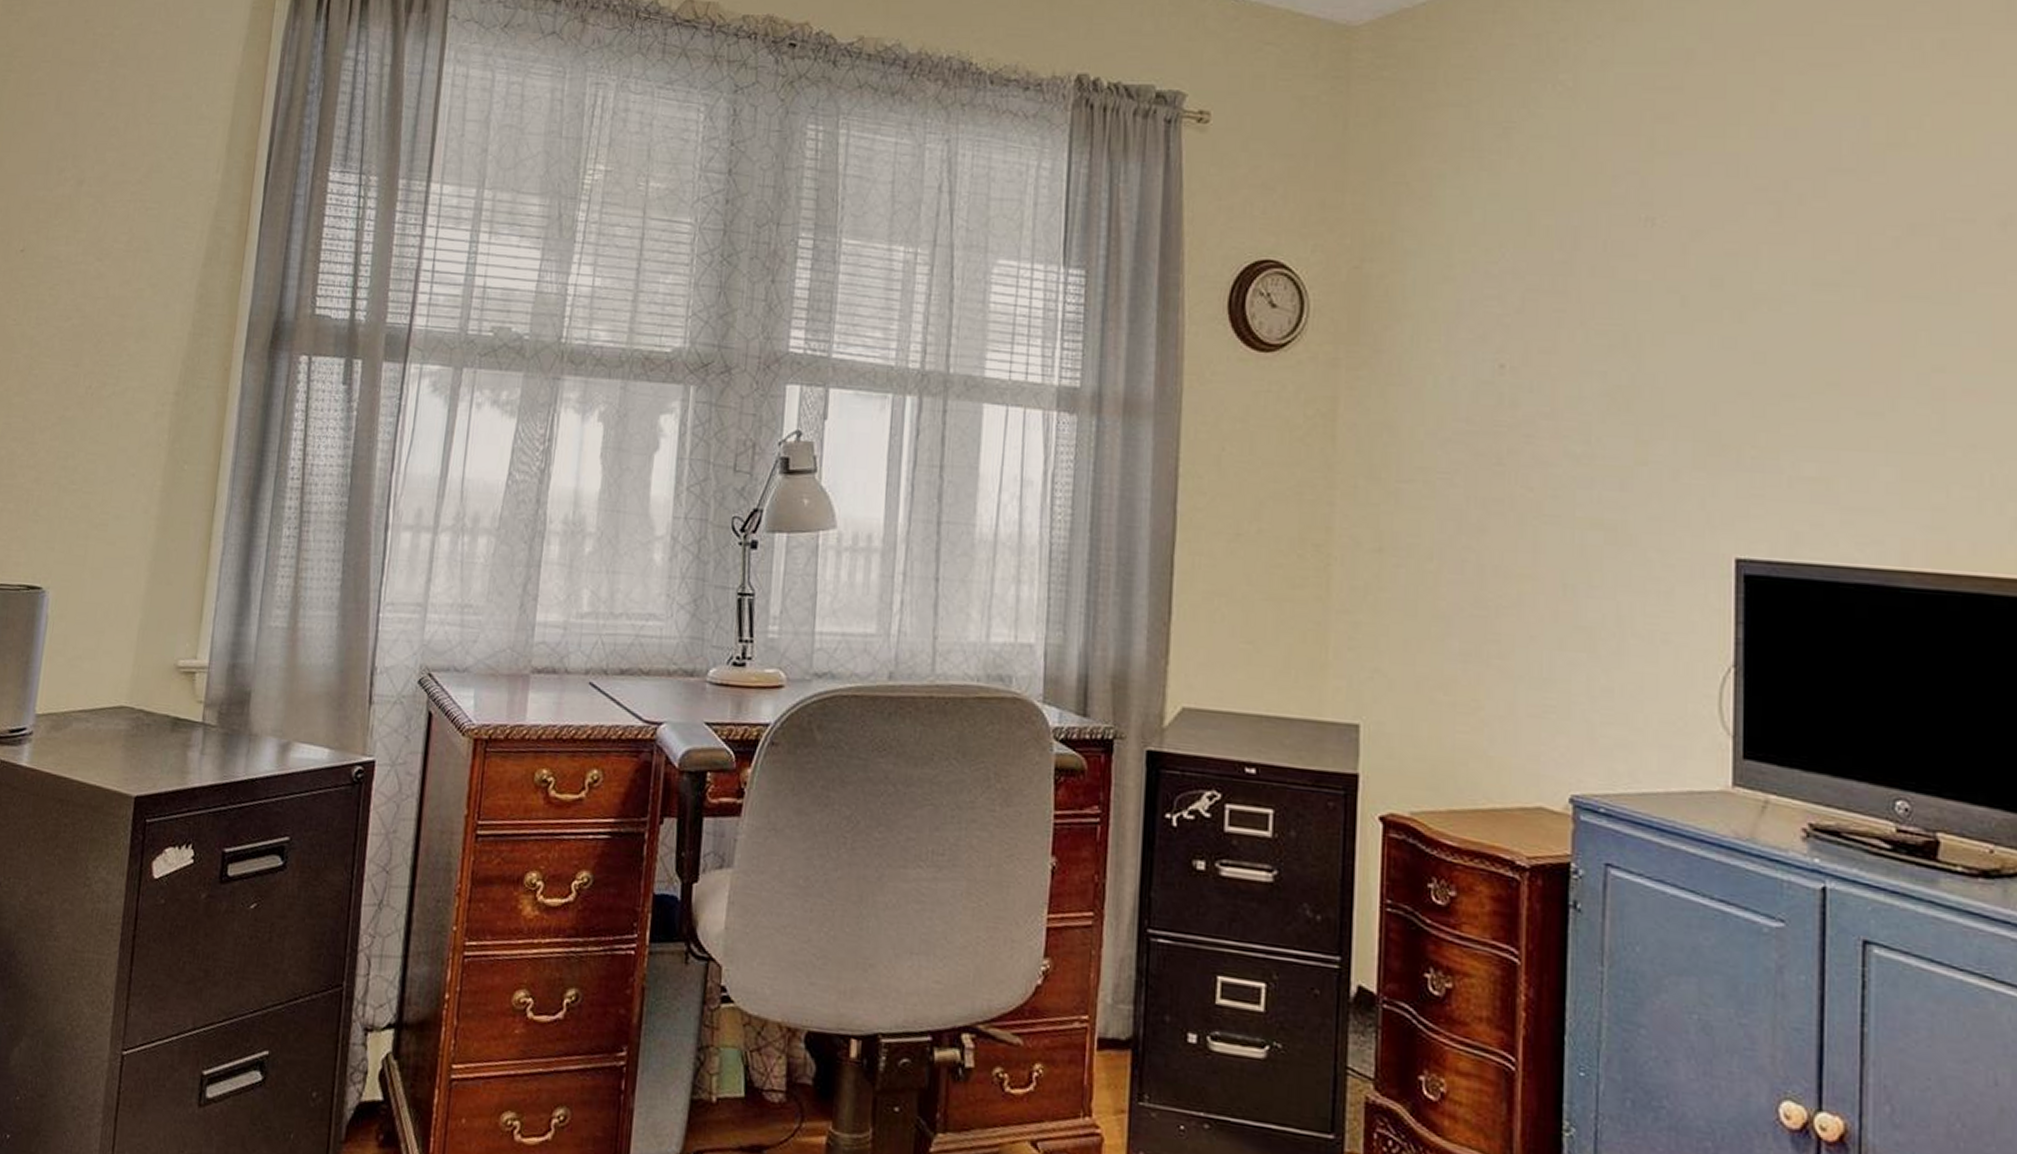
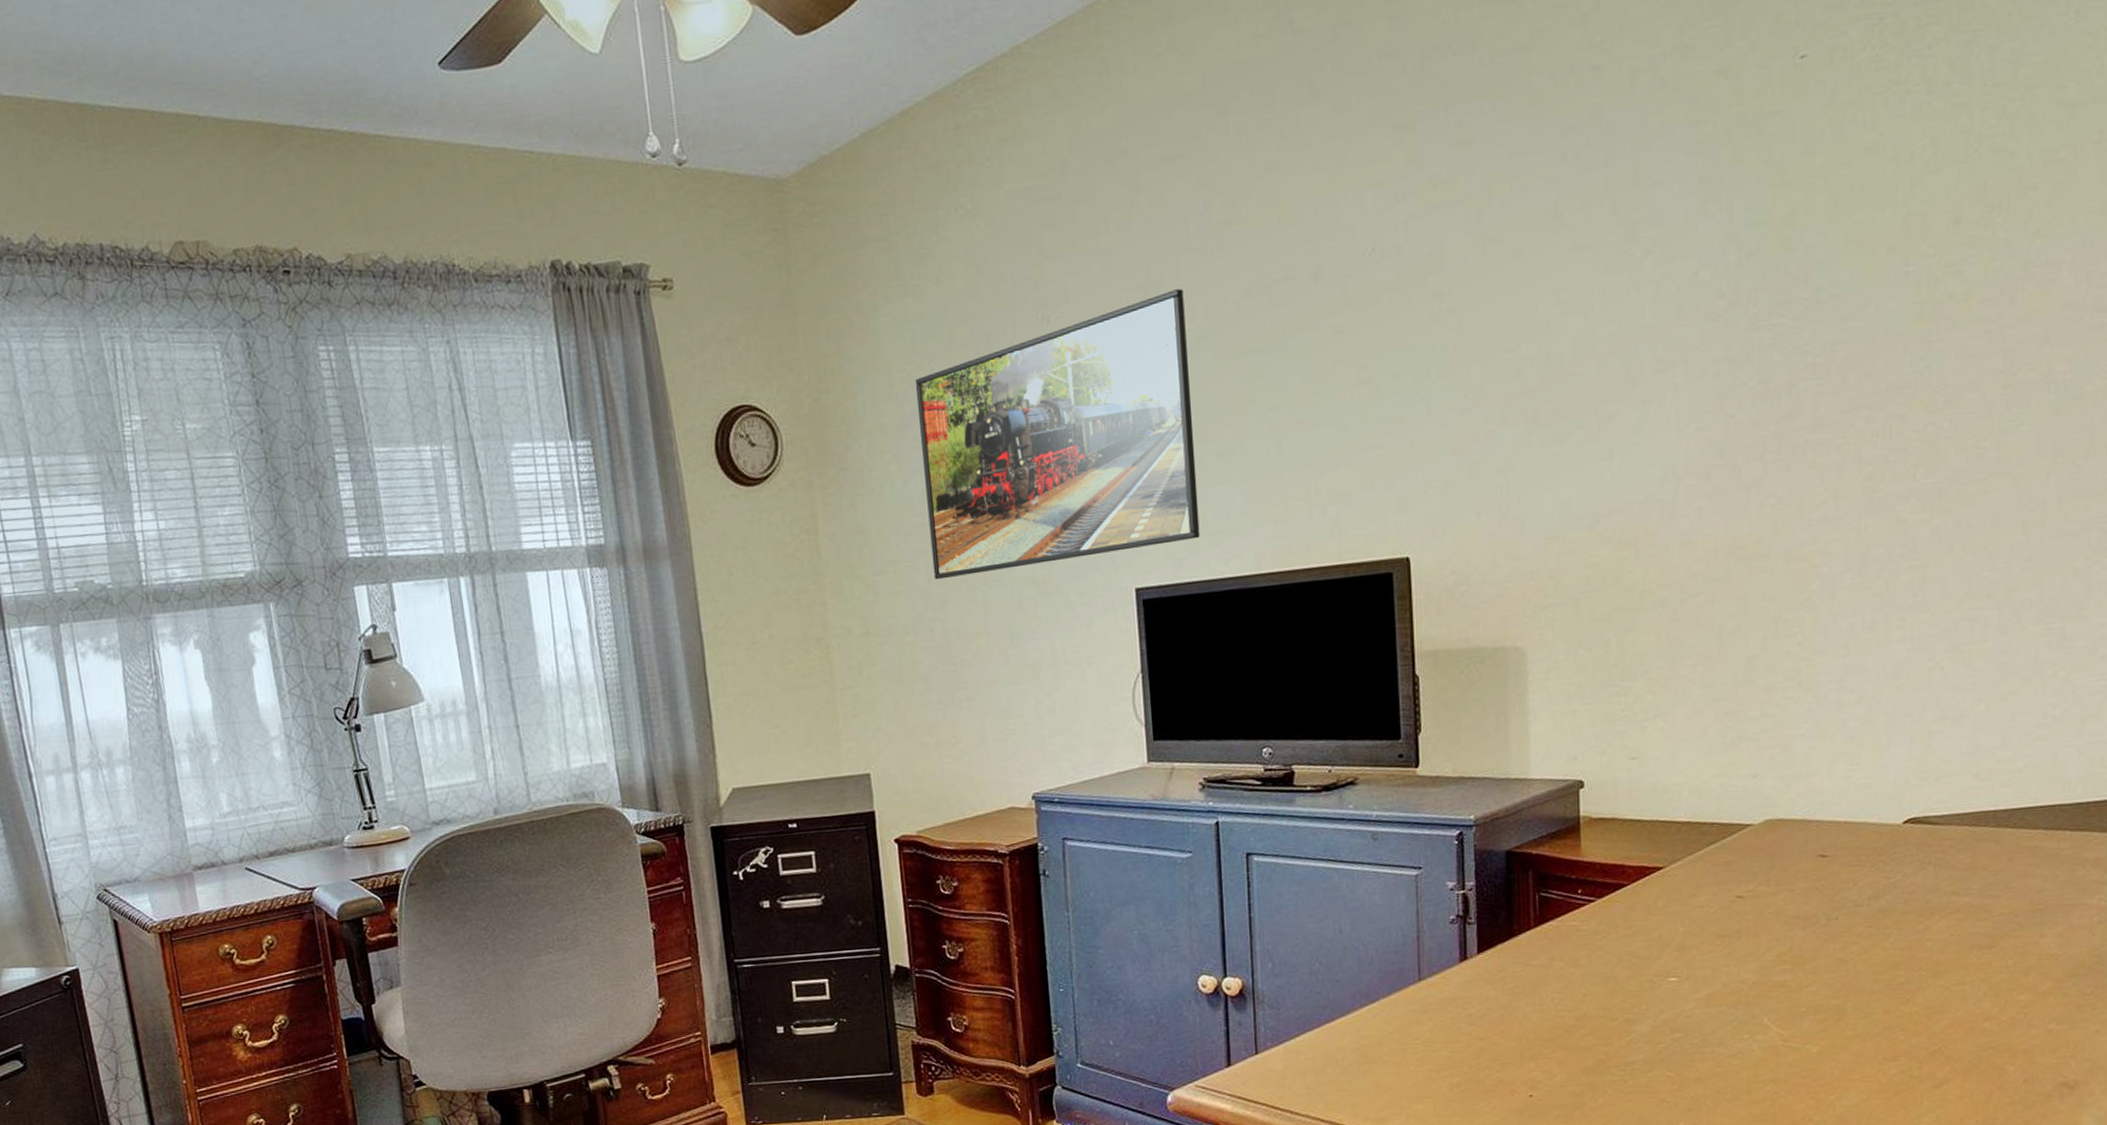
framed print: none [1474,212,1830,512] -> present [915,288,1200,580]

